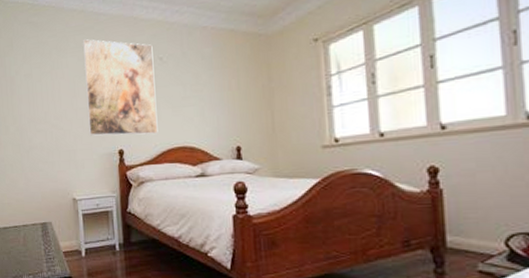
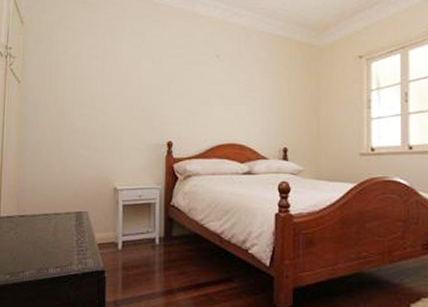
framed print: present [83,39,158,136] -> none [138,28,210,128]

